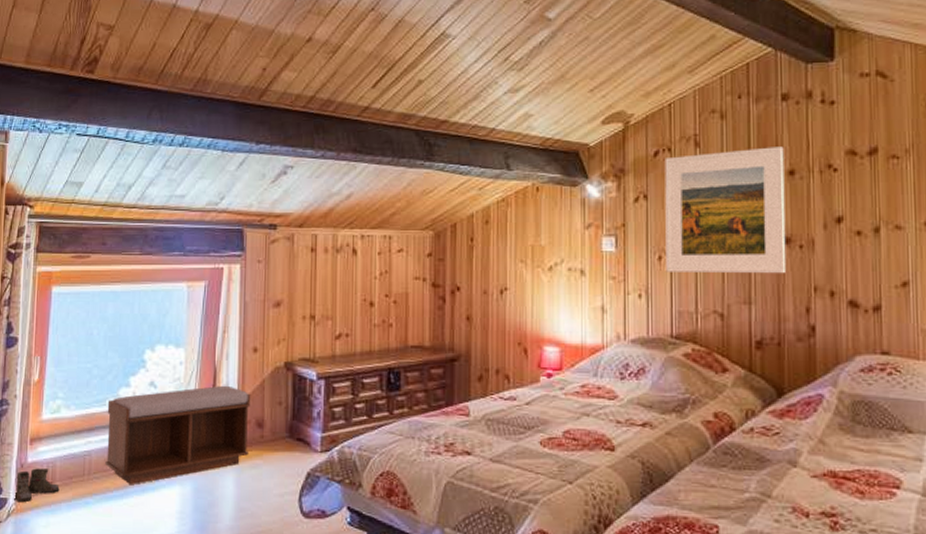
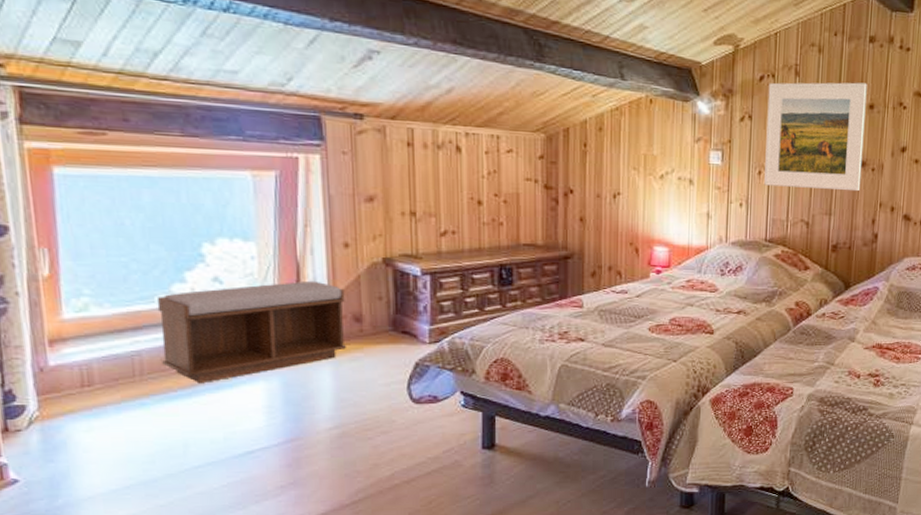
boots: present [13,468,60,502] -> none [34,371,102,407]

